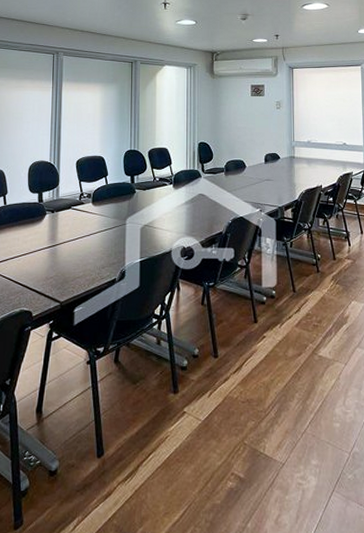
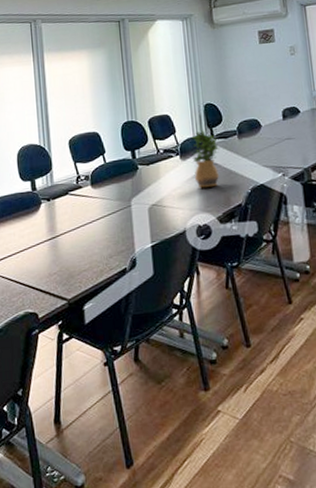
potted plant: none [183,165,208,215] -> present [192,130,220,188]

